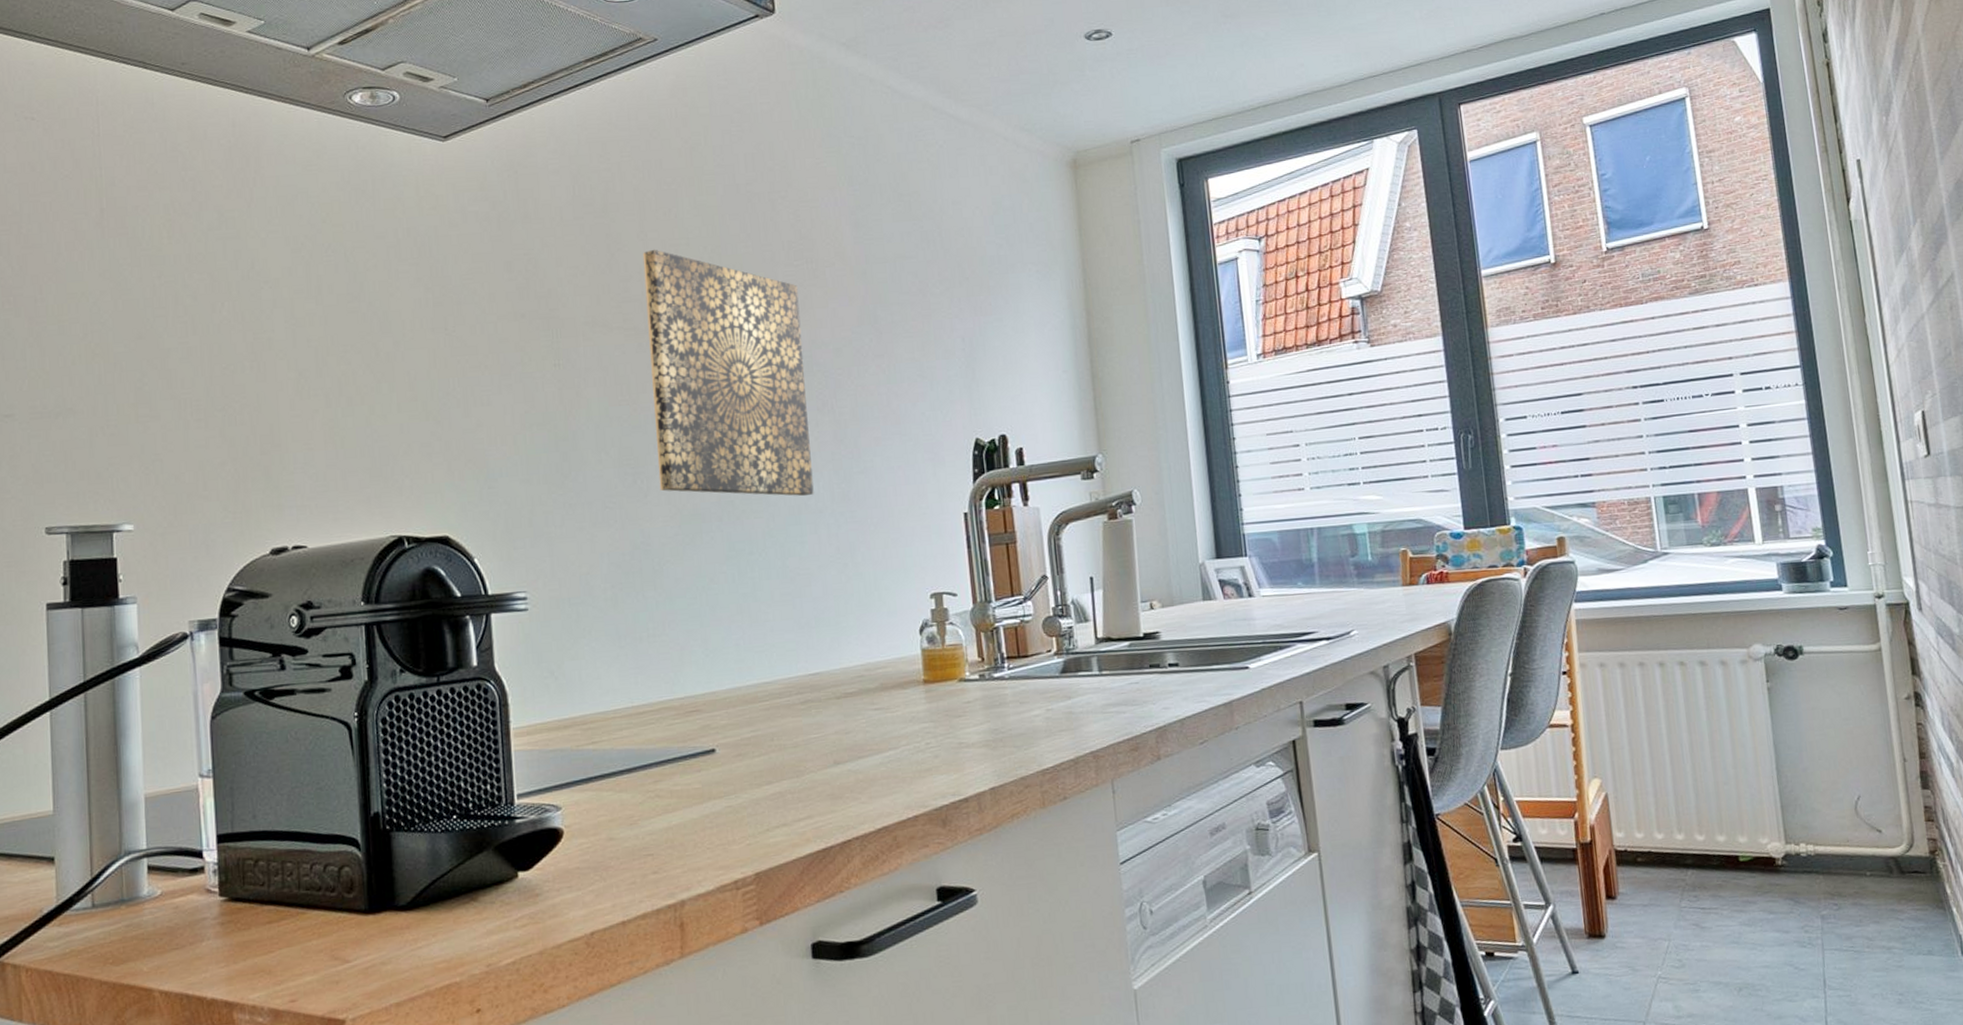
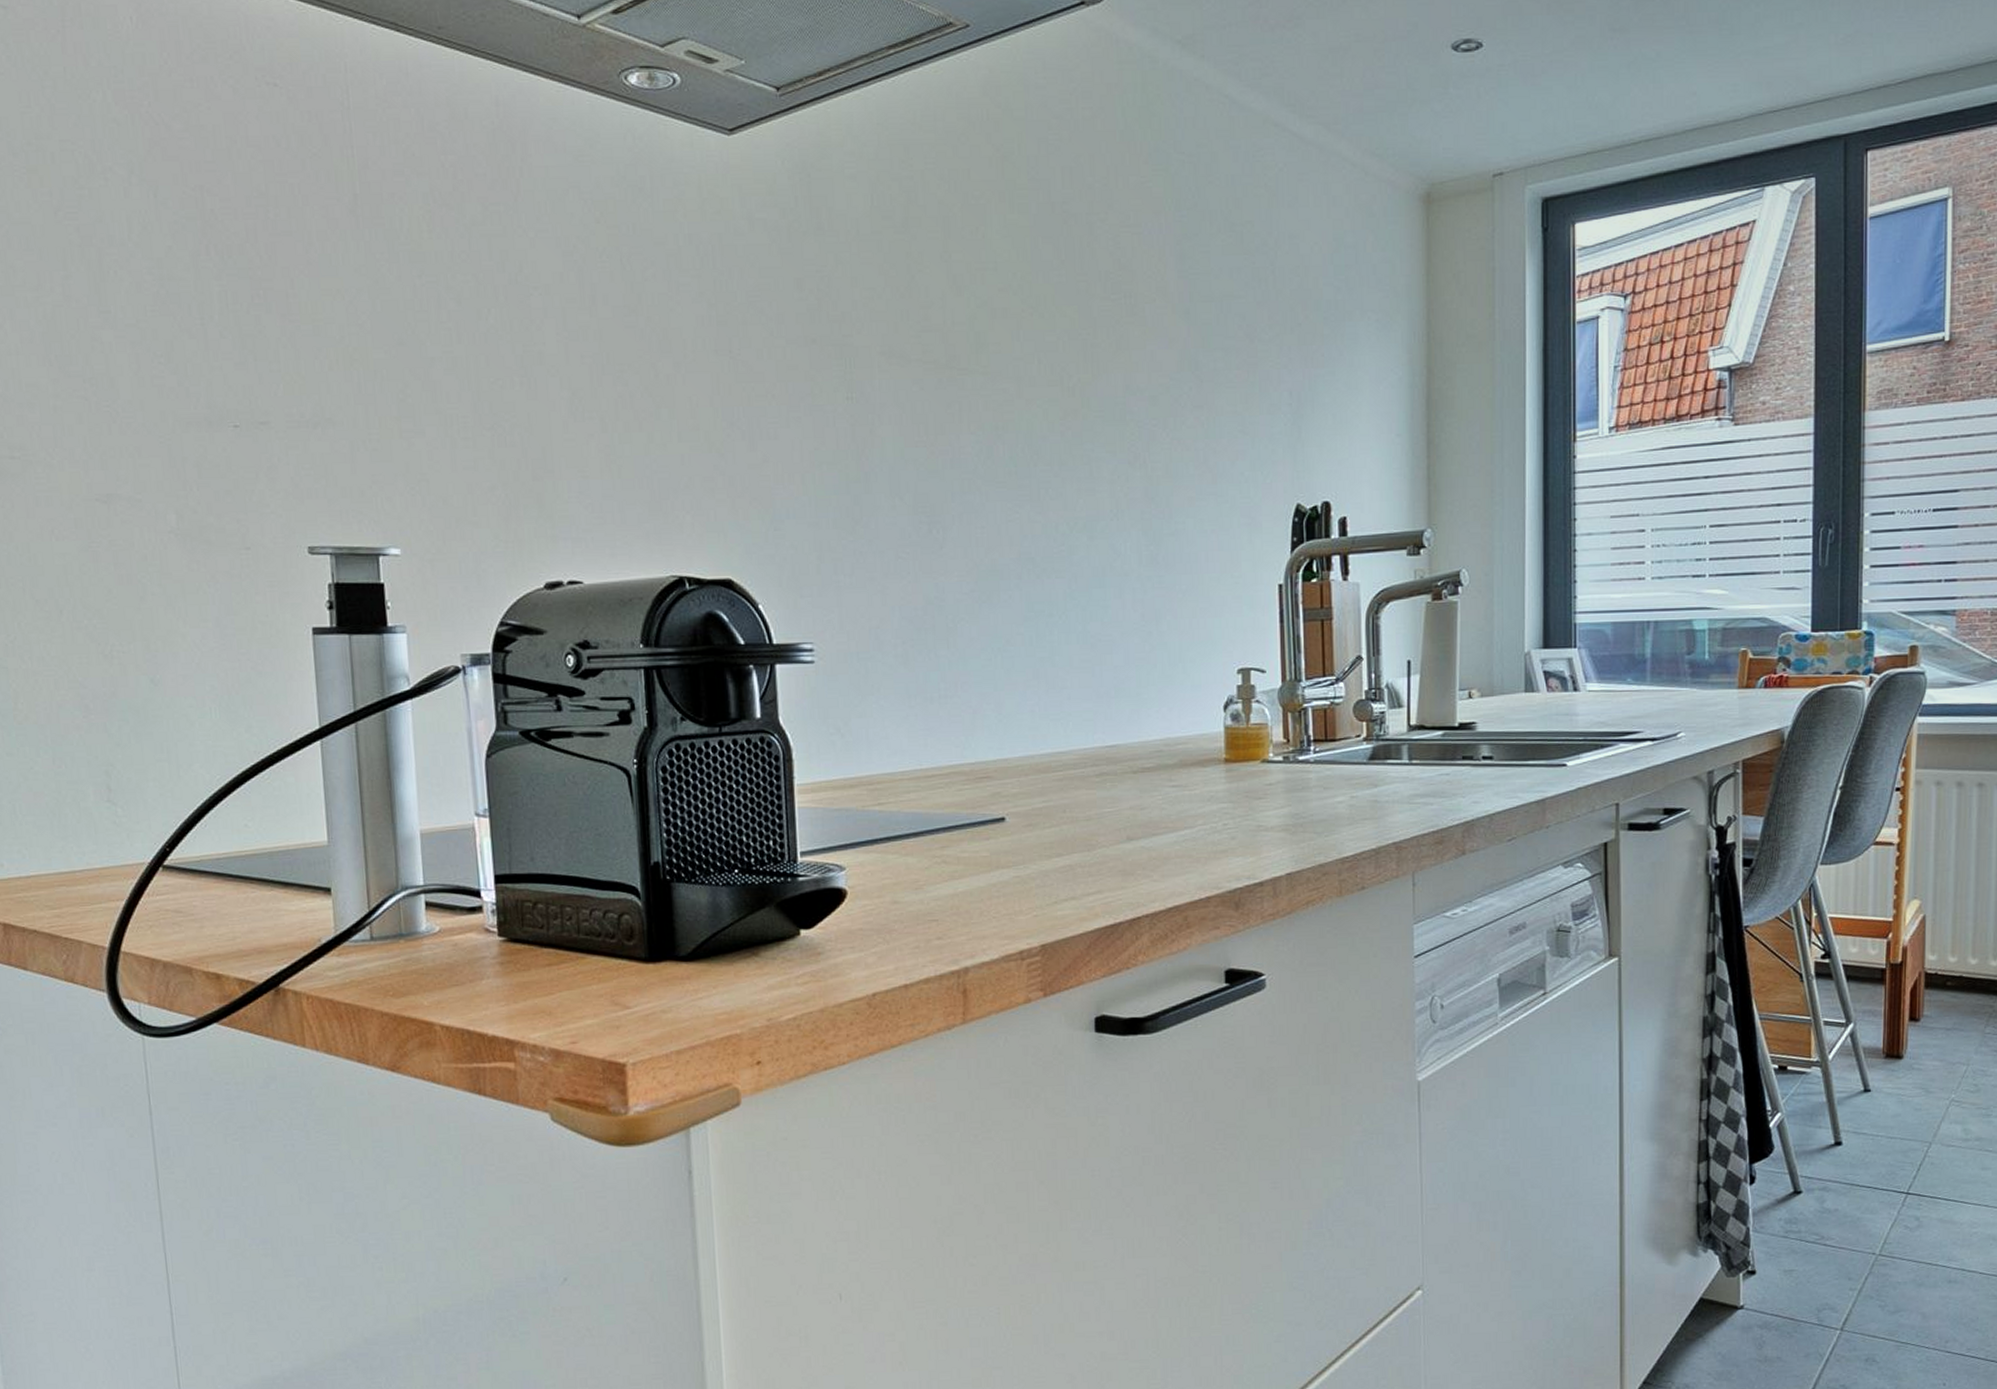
wall art: present [642,249,814,497] -> none [945,272,1120,557]

